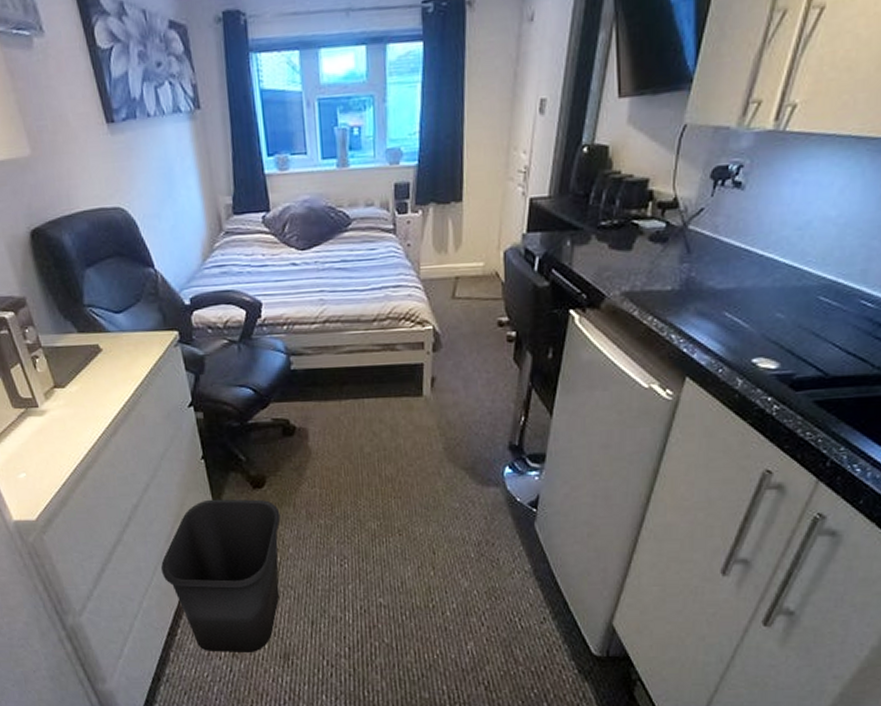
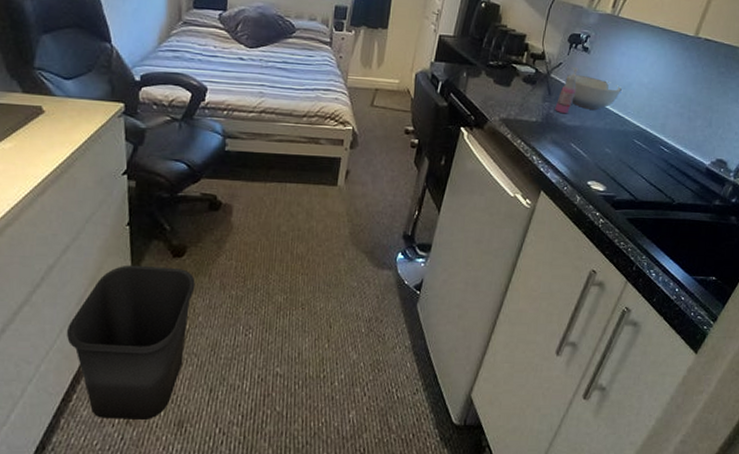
soap dispenser: none [698,211,730,276] -> present [555,67,579,114]
bowl: none [711,220,796,265] -> present [565,74,622,110]

